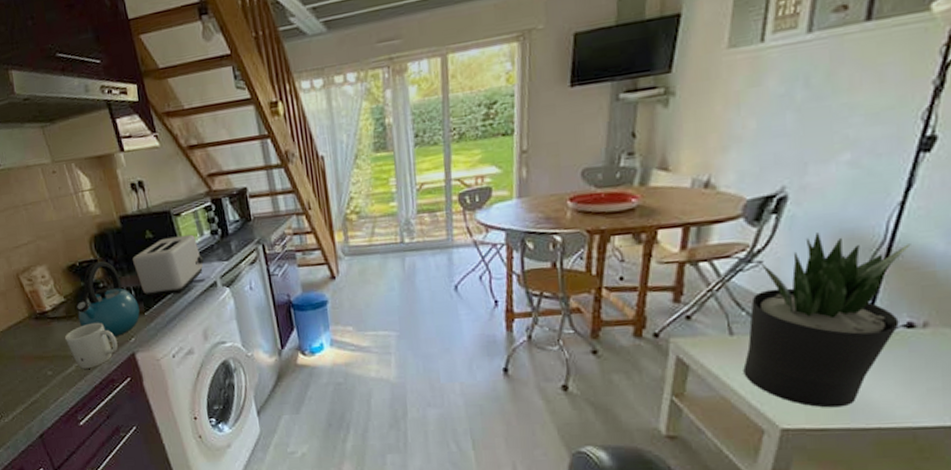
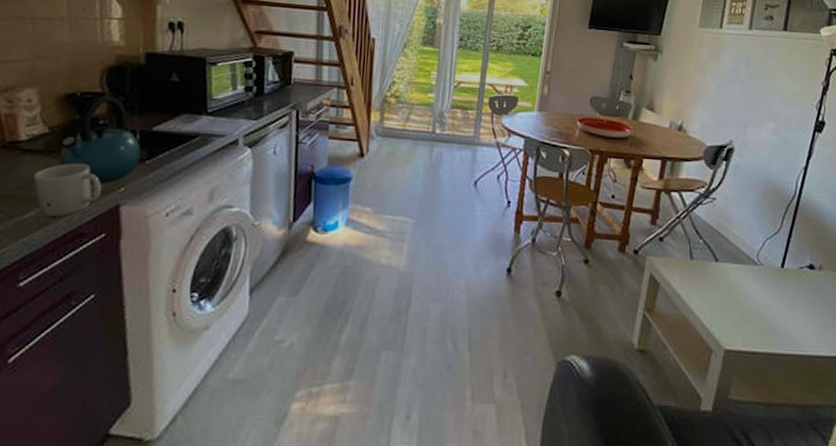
toaster: present [133,234,204,297] -> none [147,84,230,146]
planter: present [743,232,911,408] -> none [699,181,811,333]

